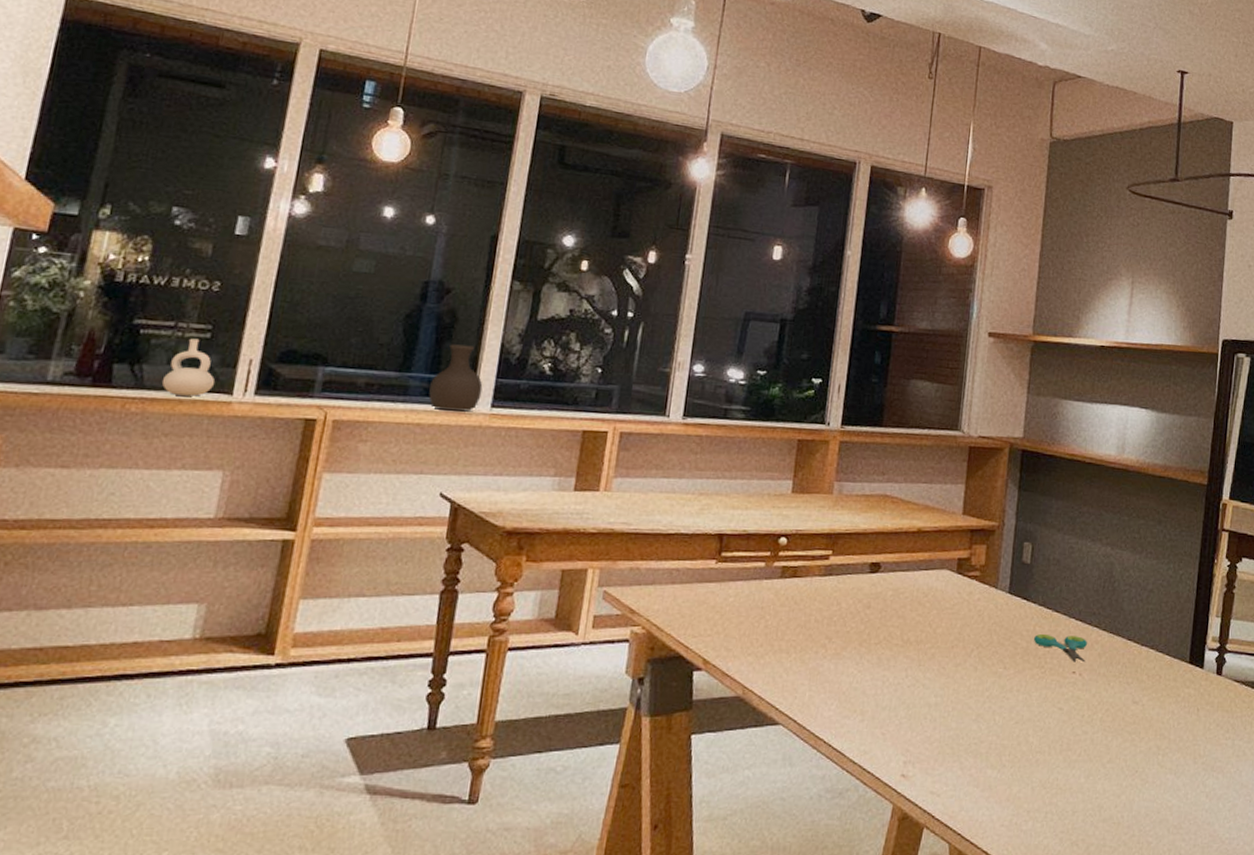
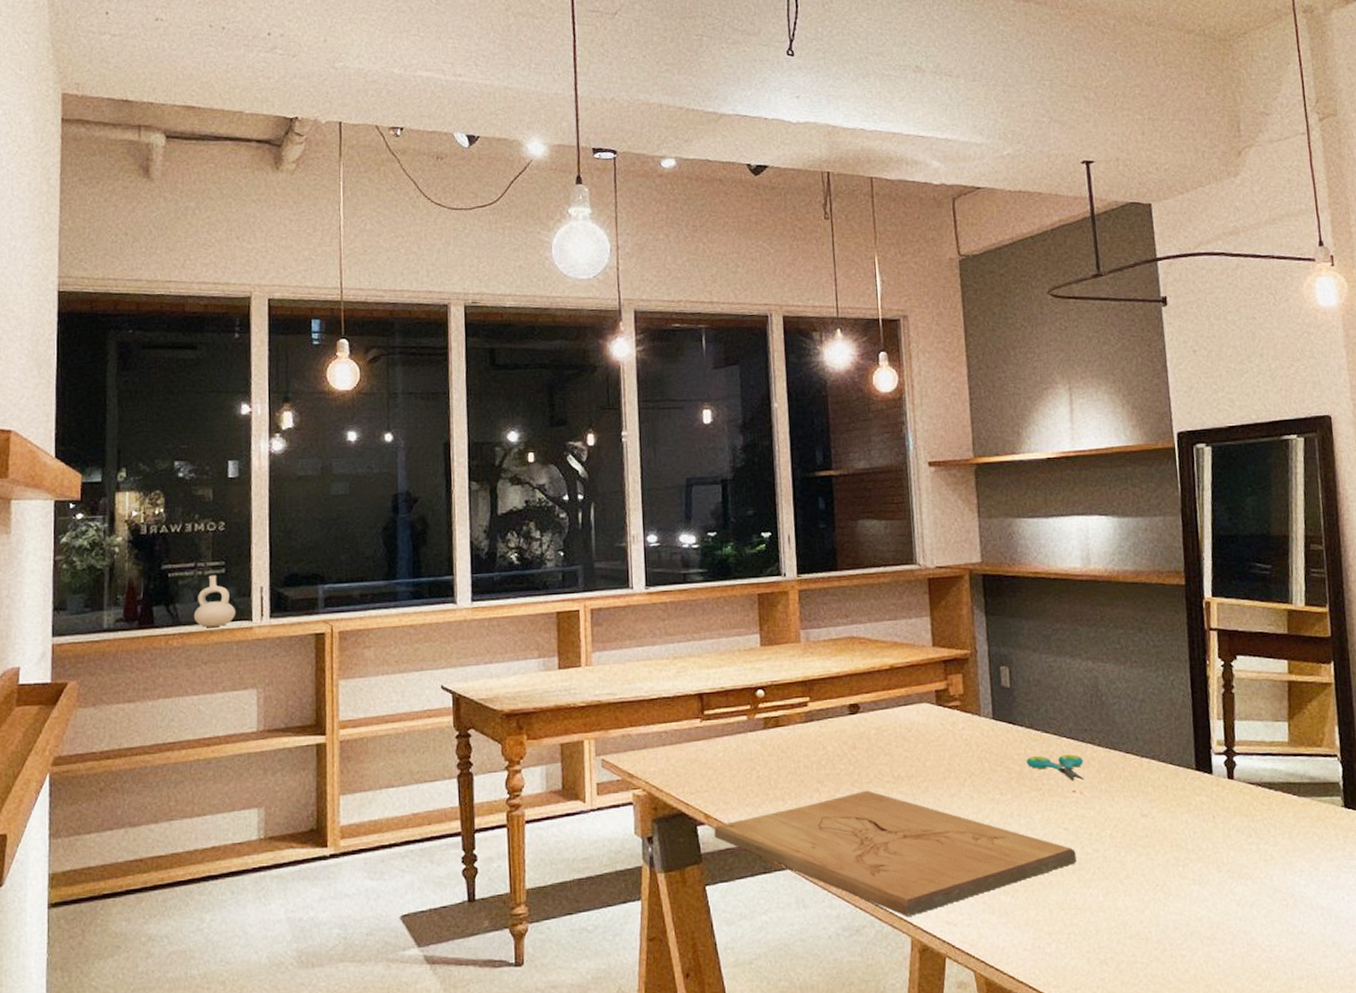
vase: present [428,344,483,412] -> none [415,547,461,610]
cutting board: none [710,651,1066,783] -> present [714,790,1077,917]

